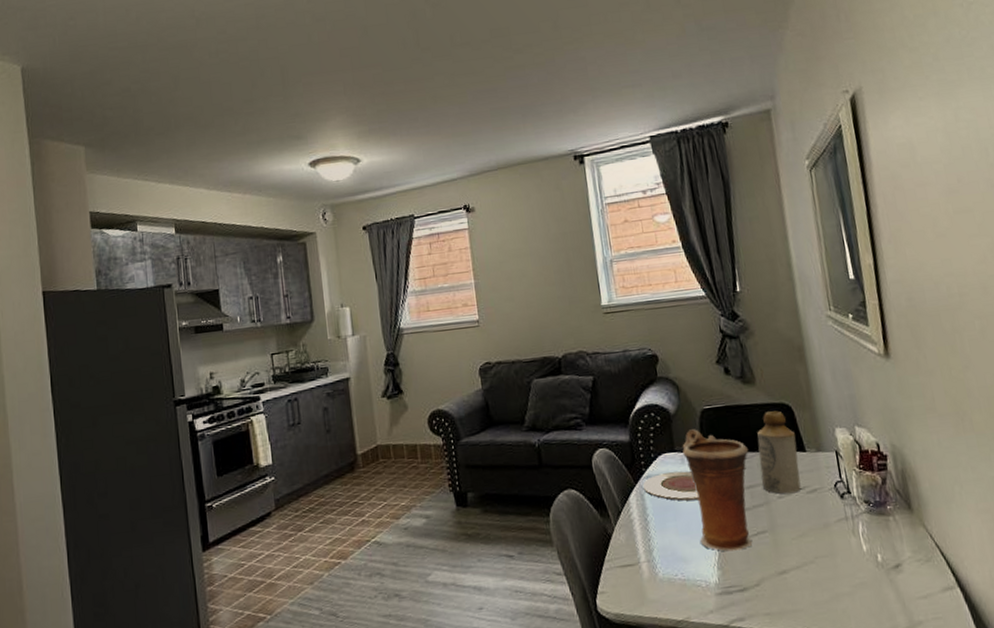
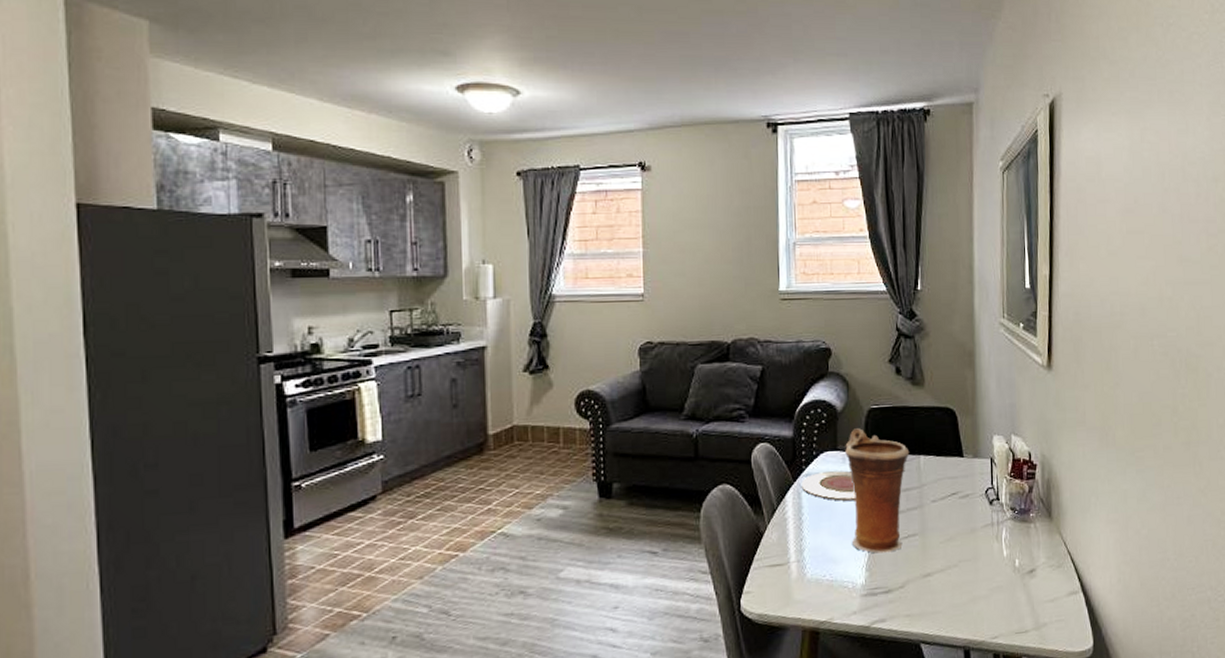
bottle: present [757,411,801,495] -> none [918,415,956,499]

